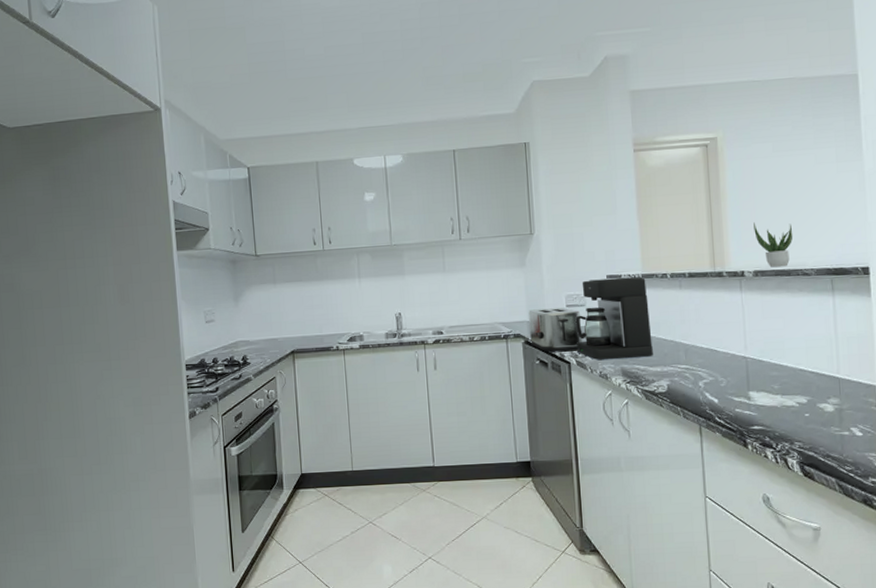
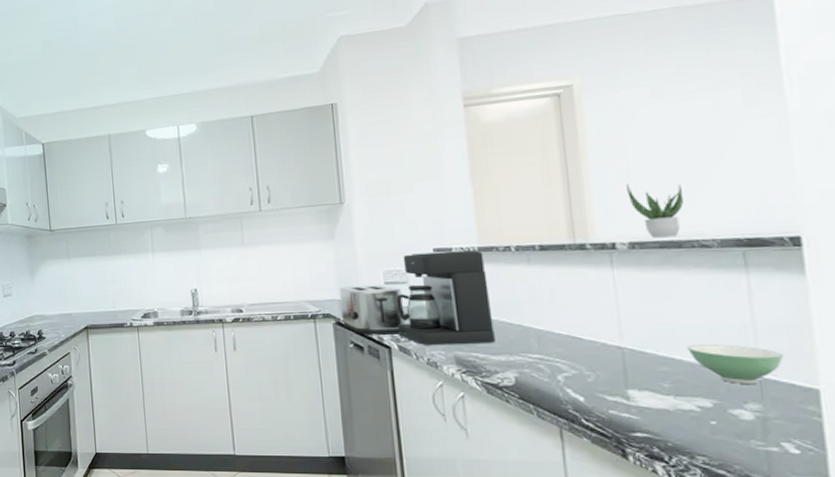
bowl: none [790,352,855,384] -> present [686,344,784,385]

